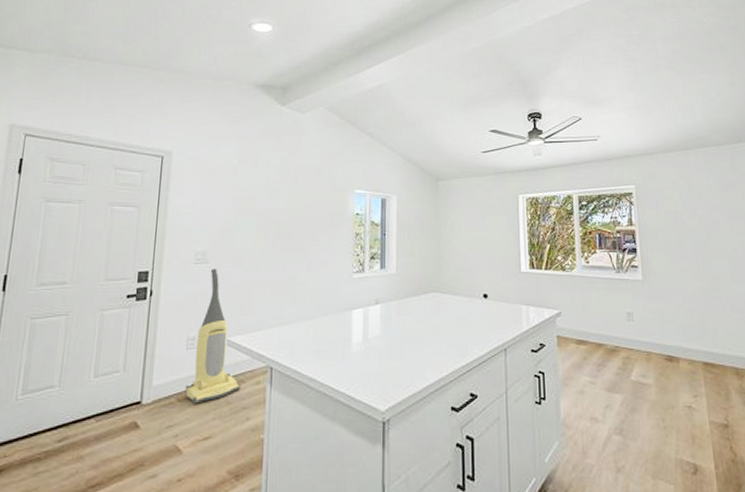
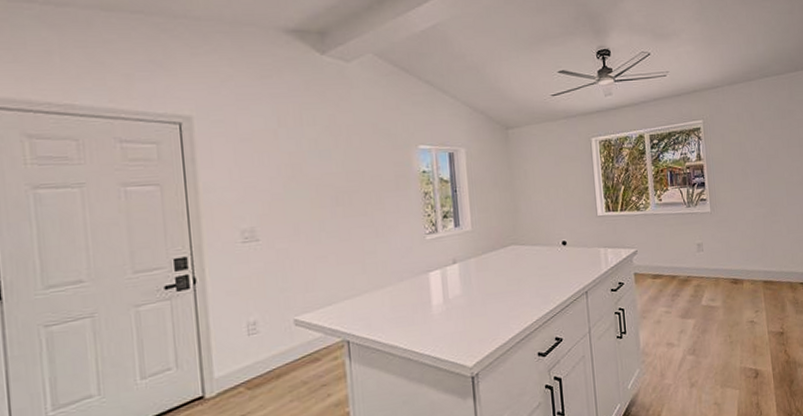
vacuum cleaner: present [185,268,241,404] -> none [253,245,317,390]

